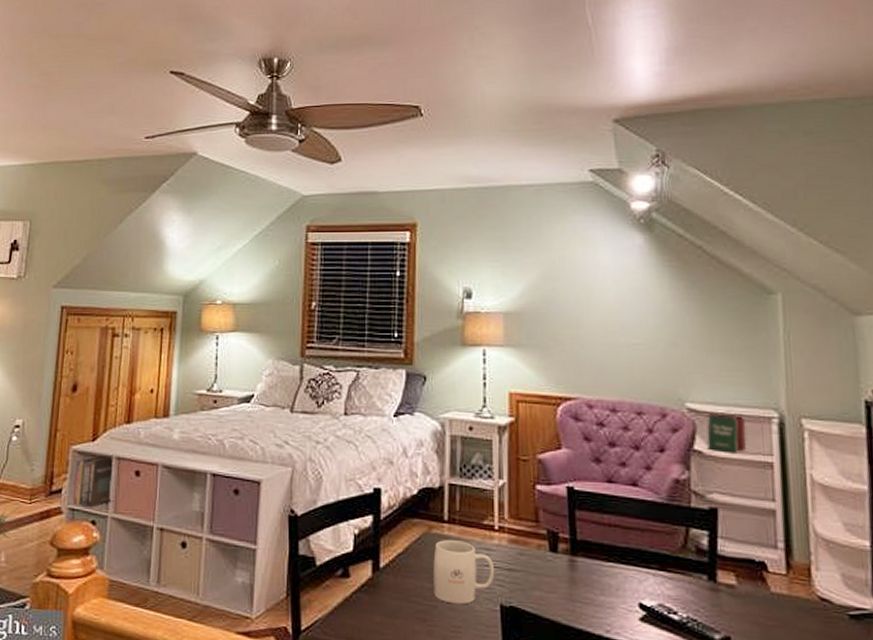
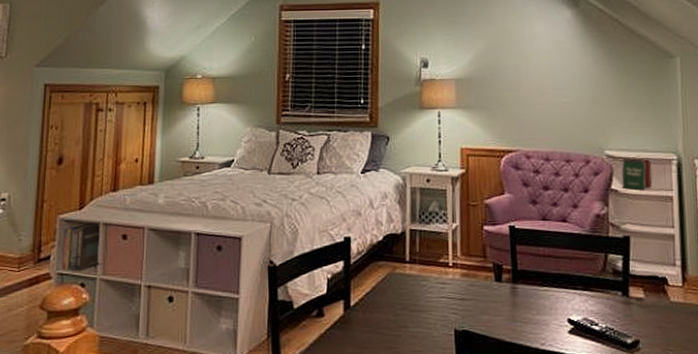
mug: present [433,540,495,605] -> none [397,278,450,333]

